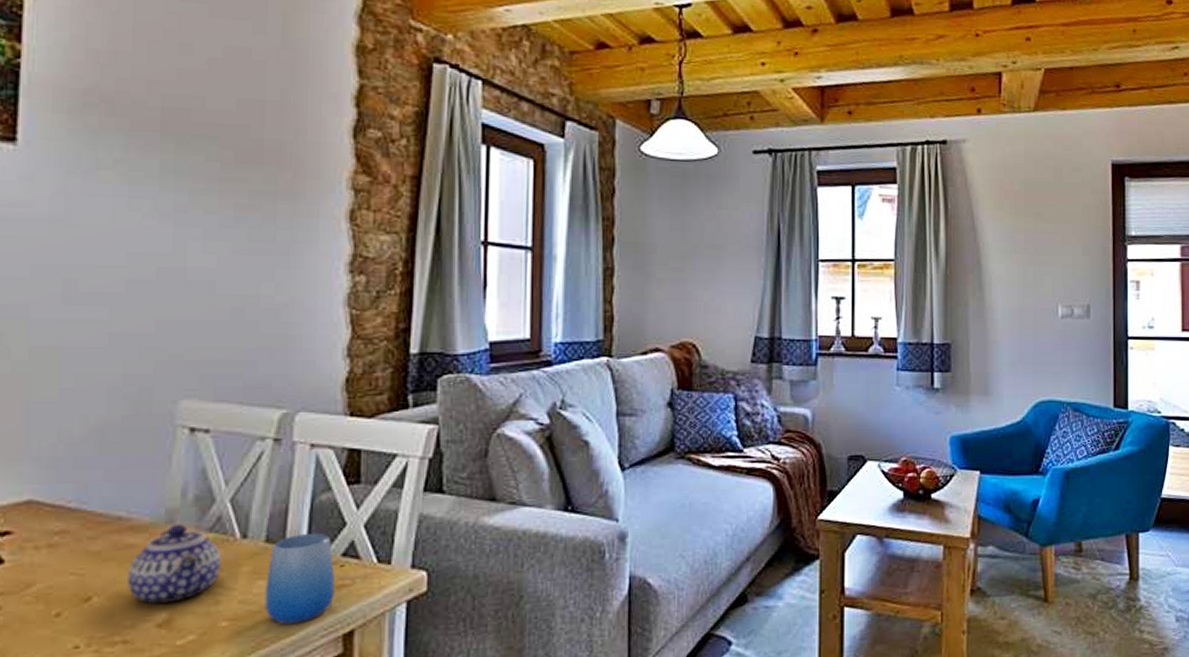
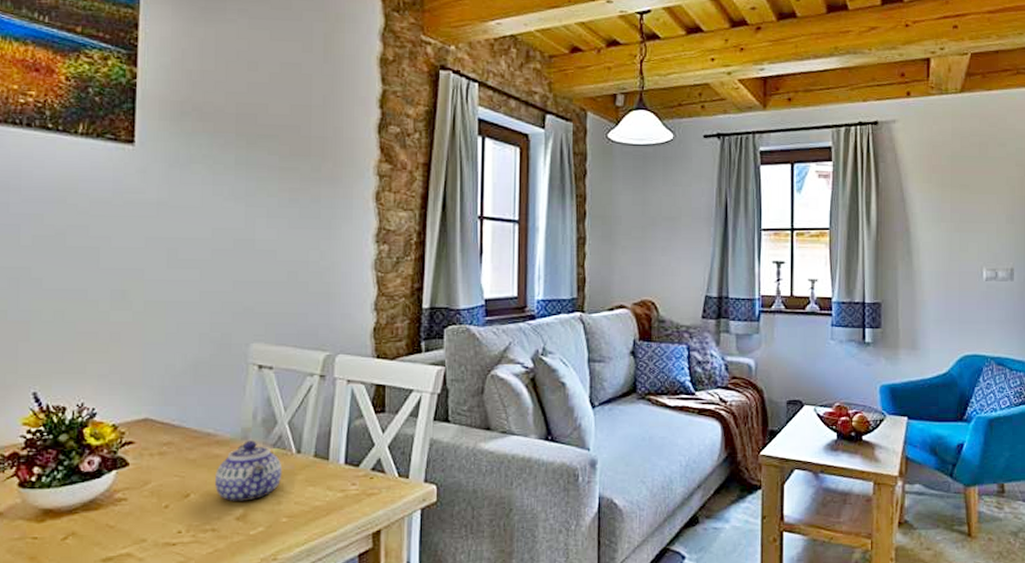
cup: present [265,532,336,624] -> none [314,451,367,522]

